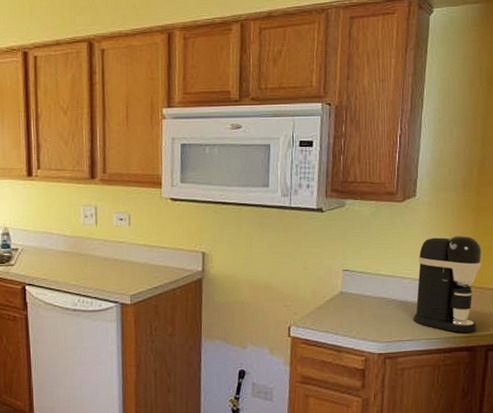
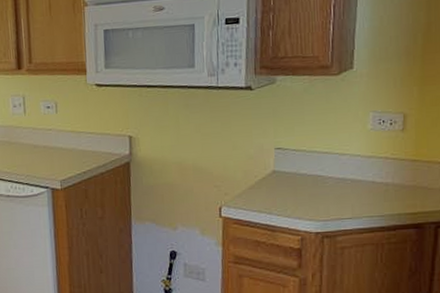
coffee maker: present [413,235,482,332] -> none [352,107,429,209]

